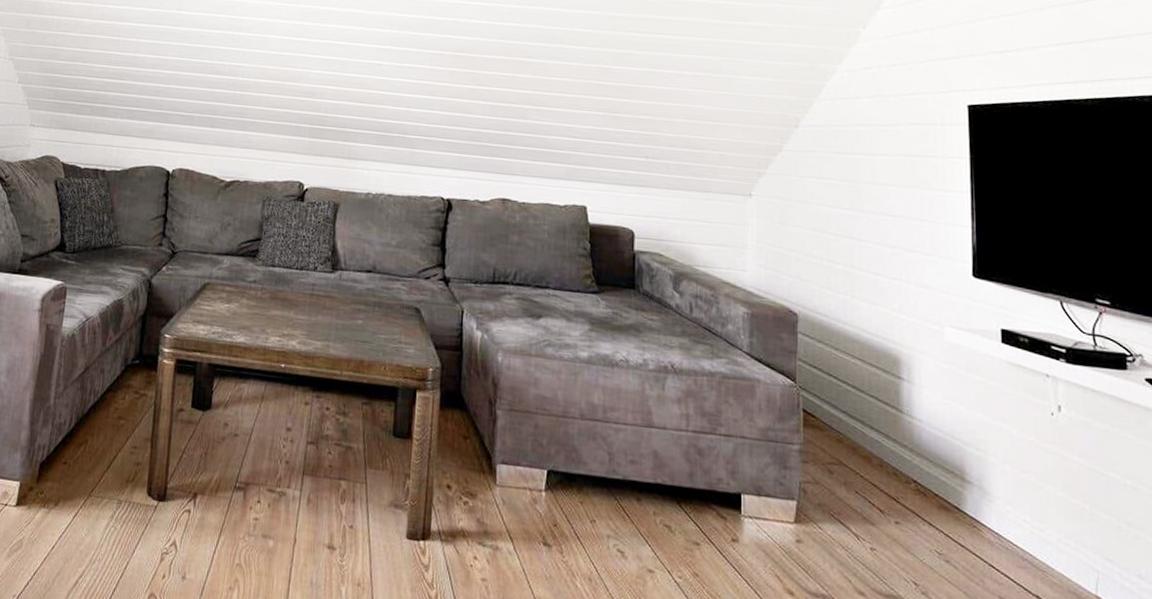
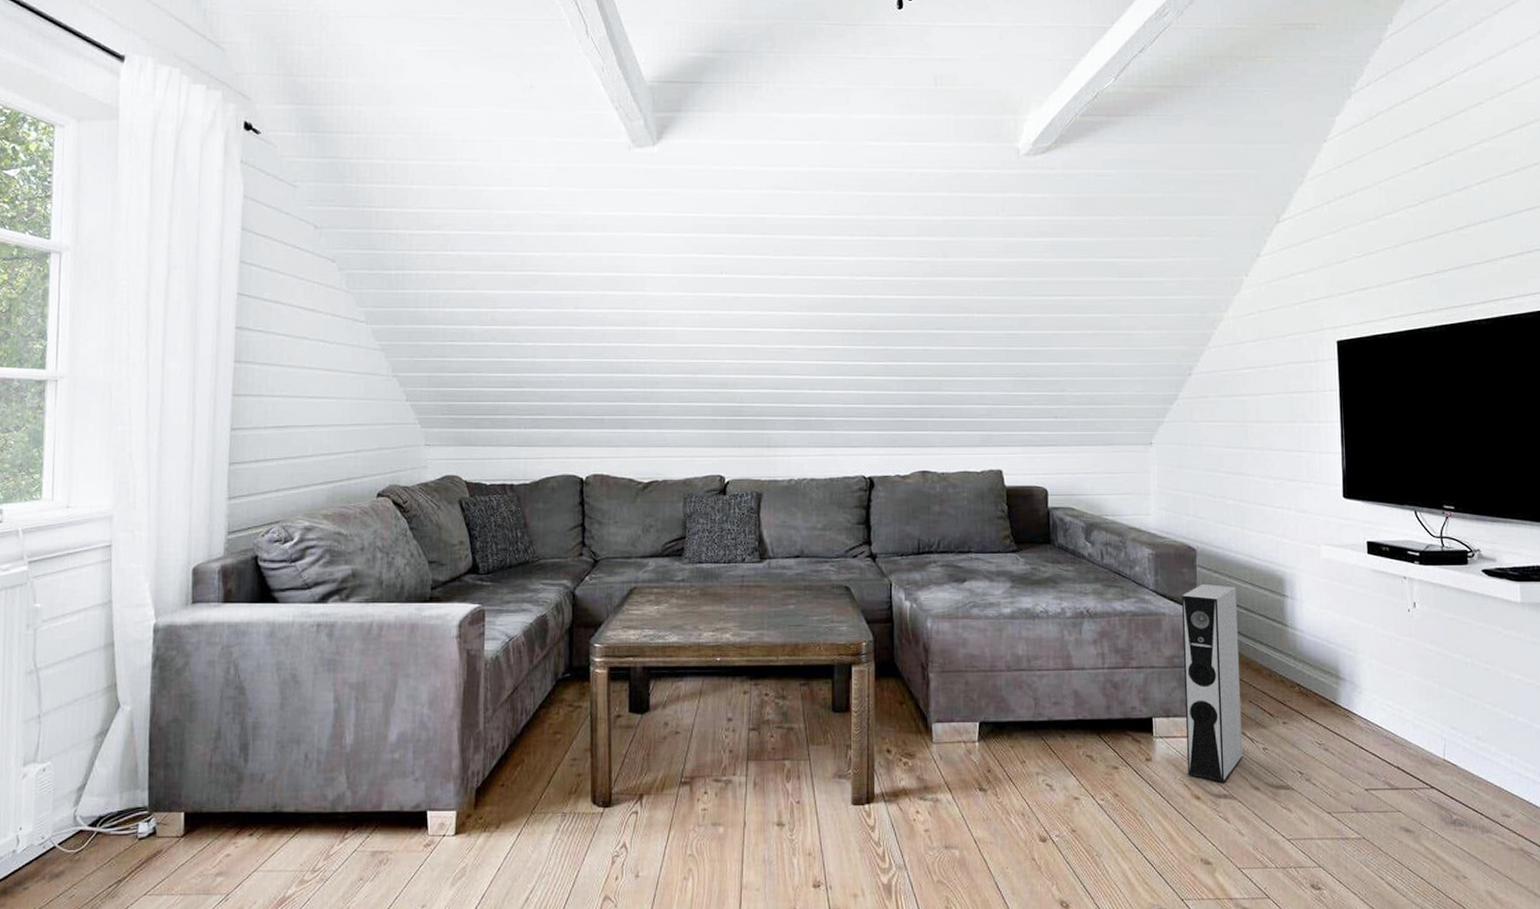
speaker: none [779,352,847,580] -> present [1181,583,1243,783]

